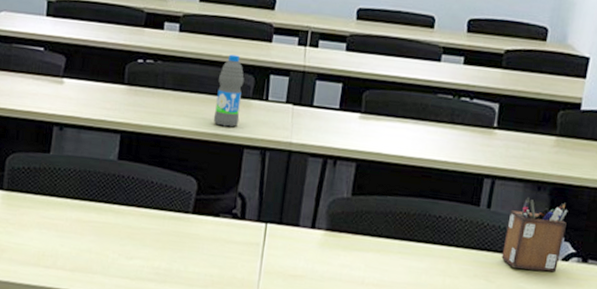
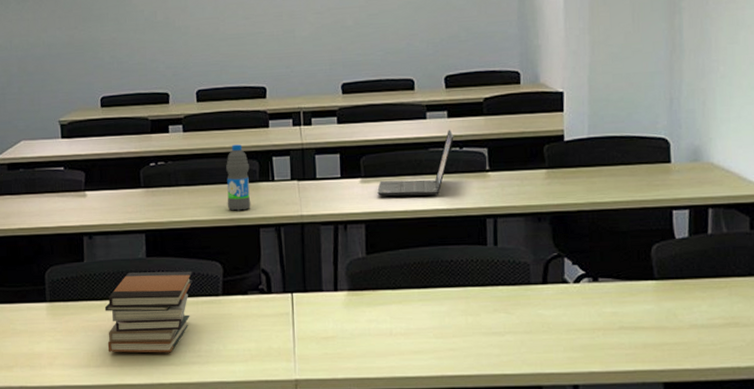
book stack: none [61,172,165,265] -> present [104,271,193,353]
laptop: none [375,76,467,145] -> present [377,129,454,196]
desk organizer: present [501,198,568,272] -> none [516,228,572,298]

